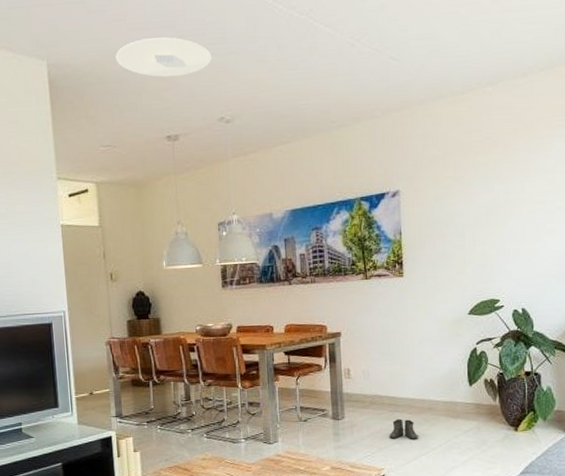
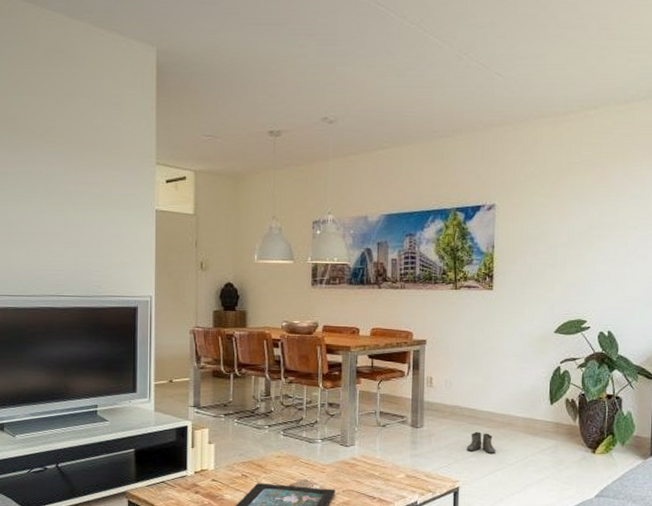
ceiling light: present [115,37,212,78] -> none [225,34,321,74]

